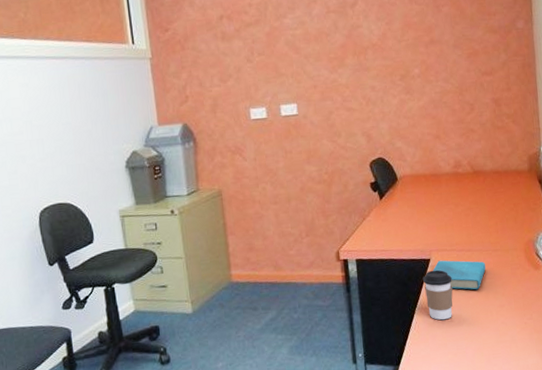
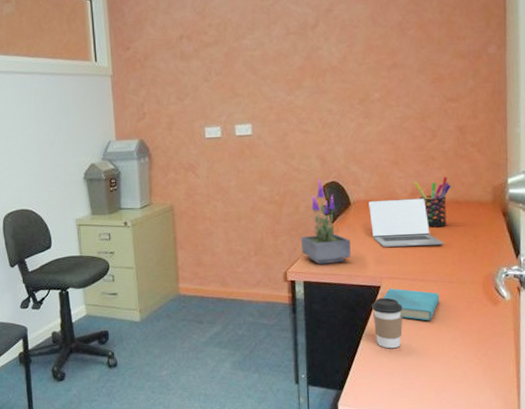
potted plant: none [351,154,401,242] -> present [301,177,351,265]
laptop: none [414,170,487,221] -> present [369,198,444,248]
pen holder: none [456,147,490,198] -> present [414,176,451,228]

